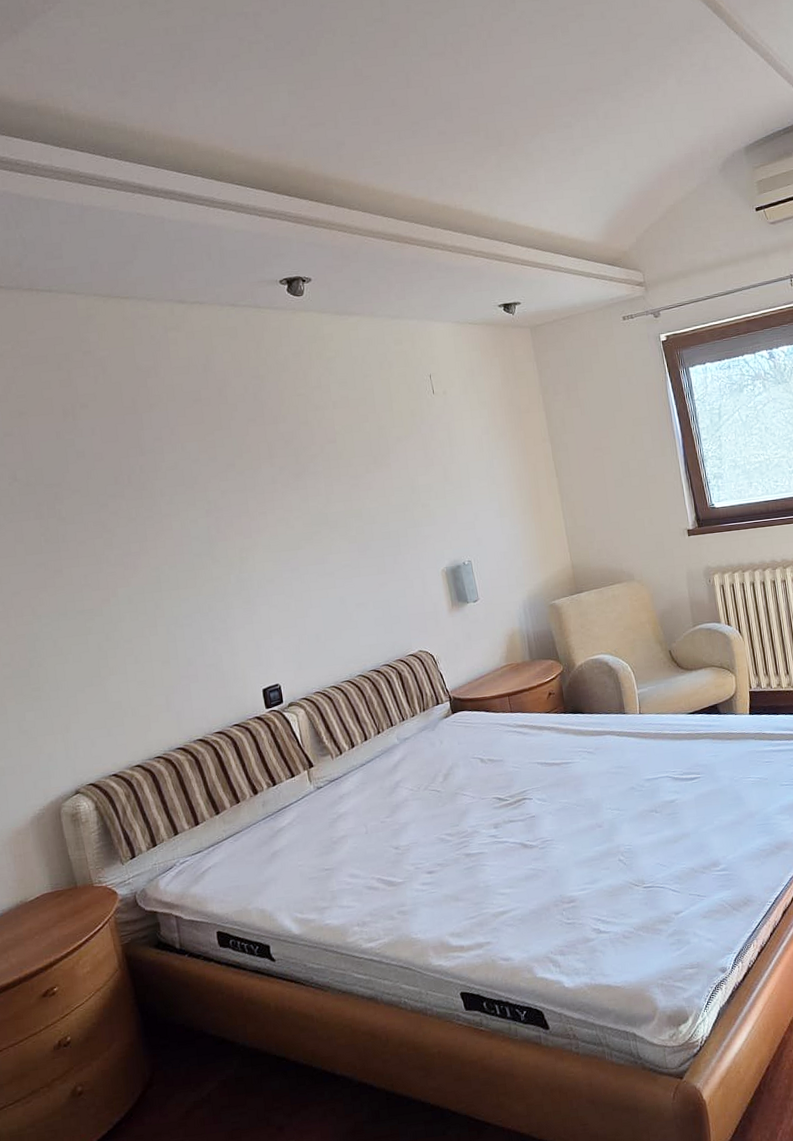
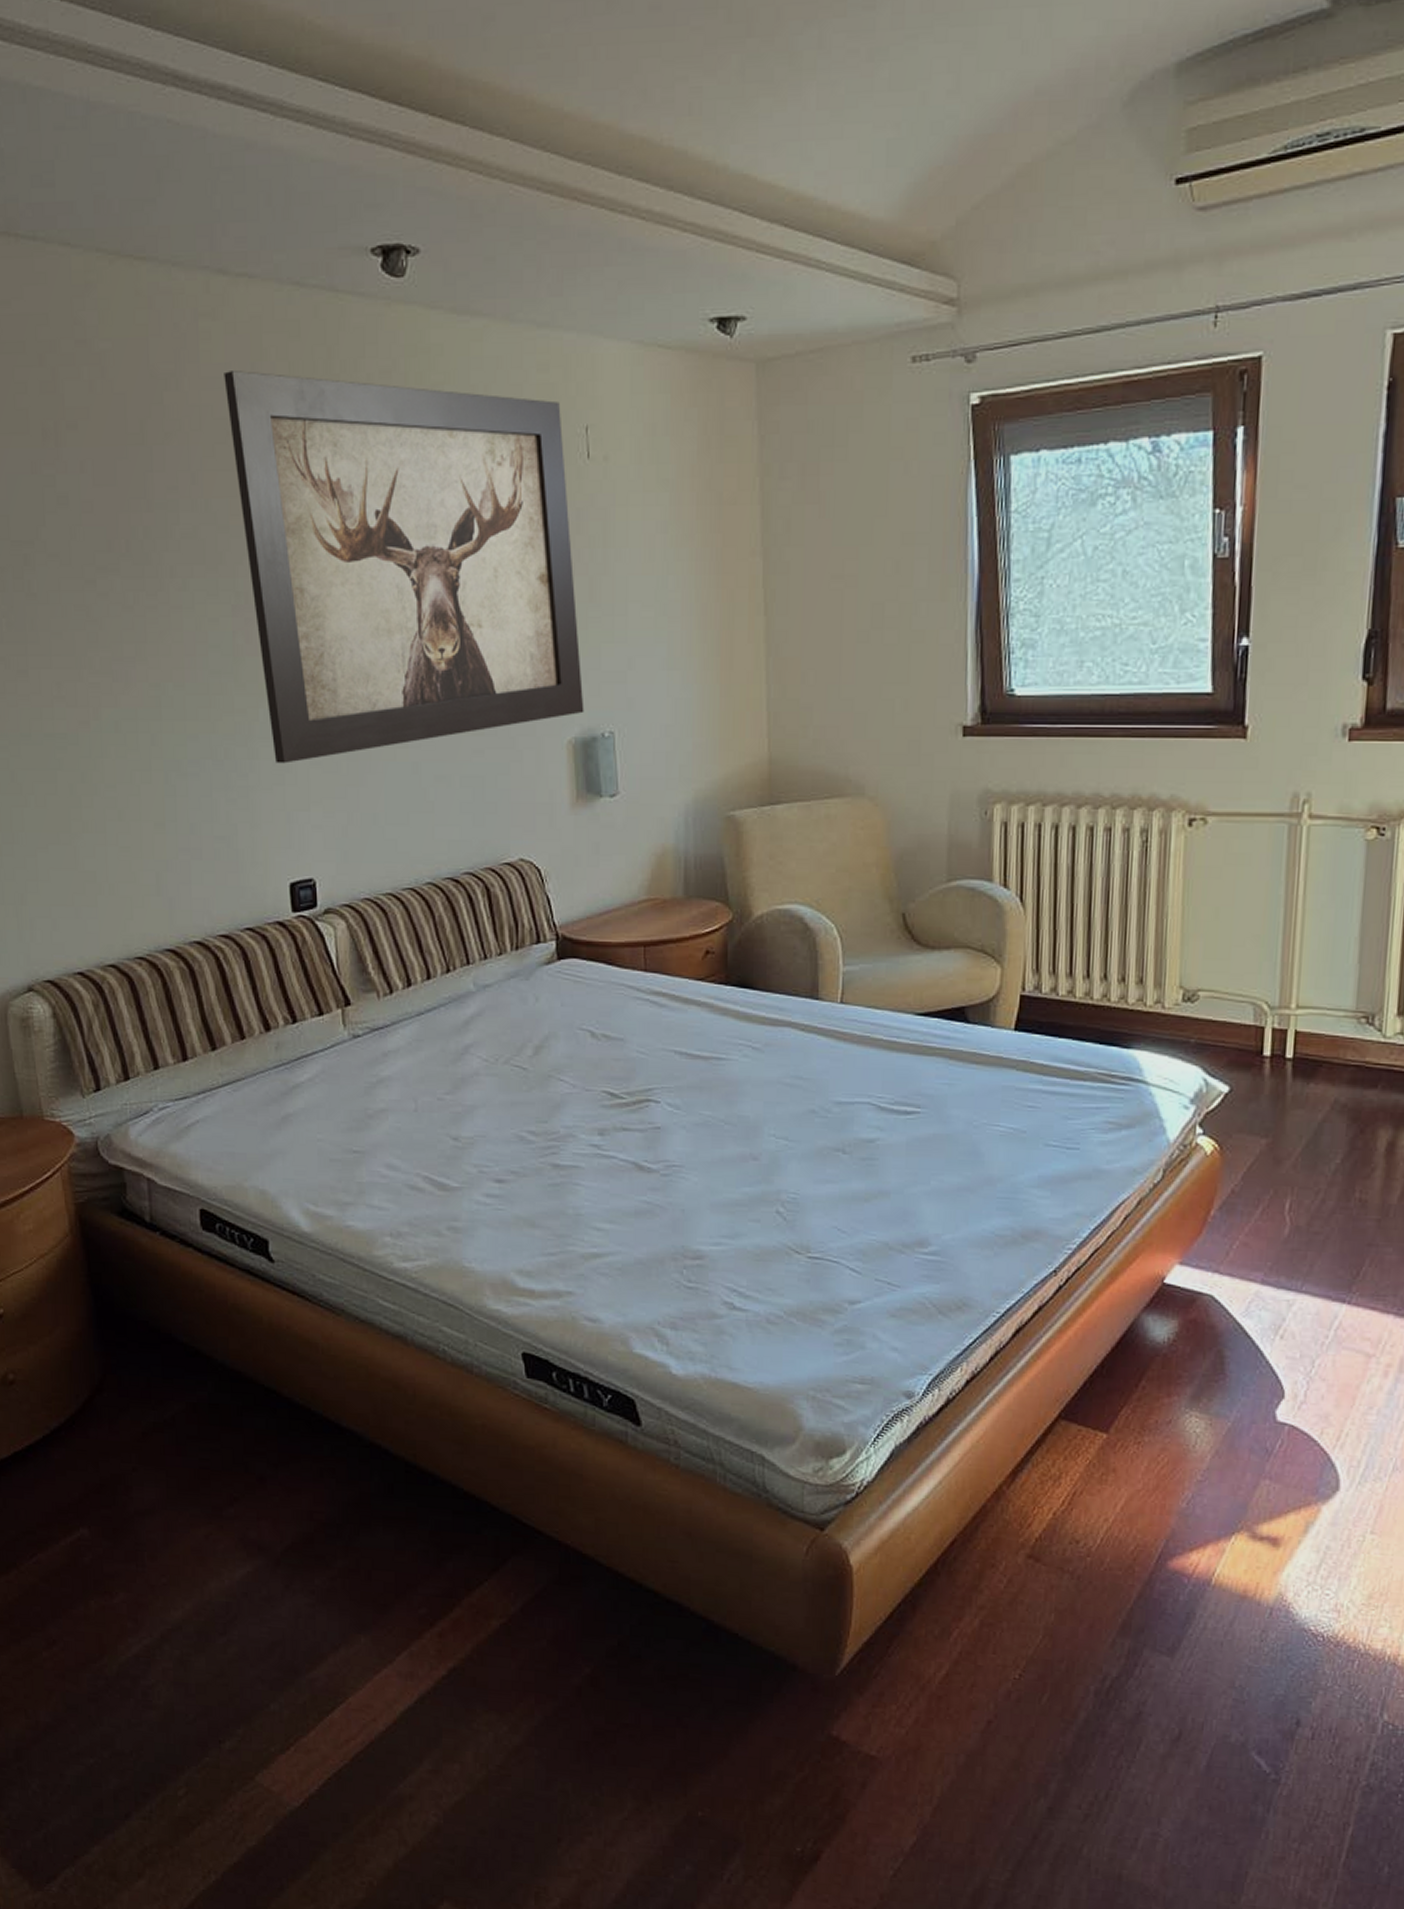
wall art: none [188,361,450,610] -> present [224,371,584,764]

